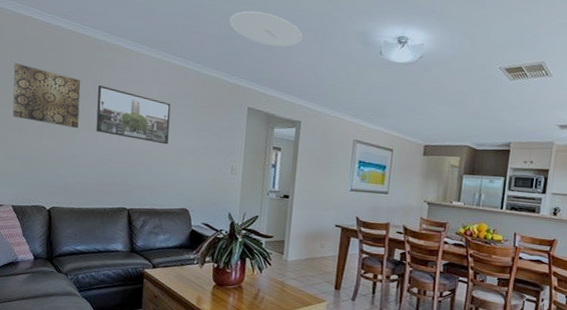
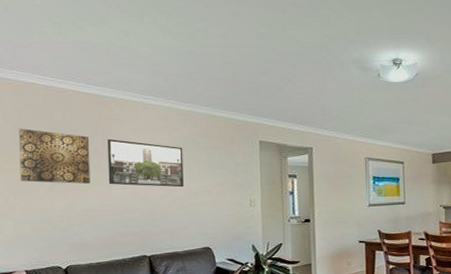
ceiling light: present [229,11,303,47] -> none [232,52,303,81]

